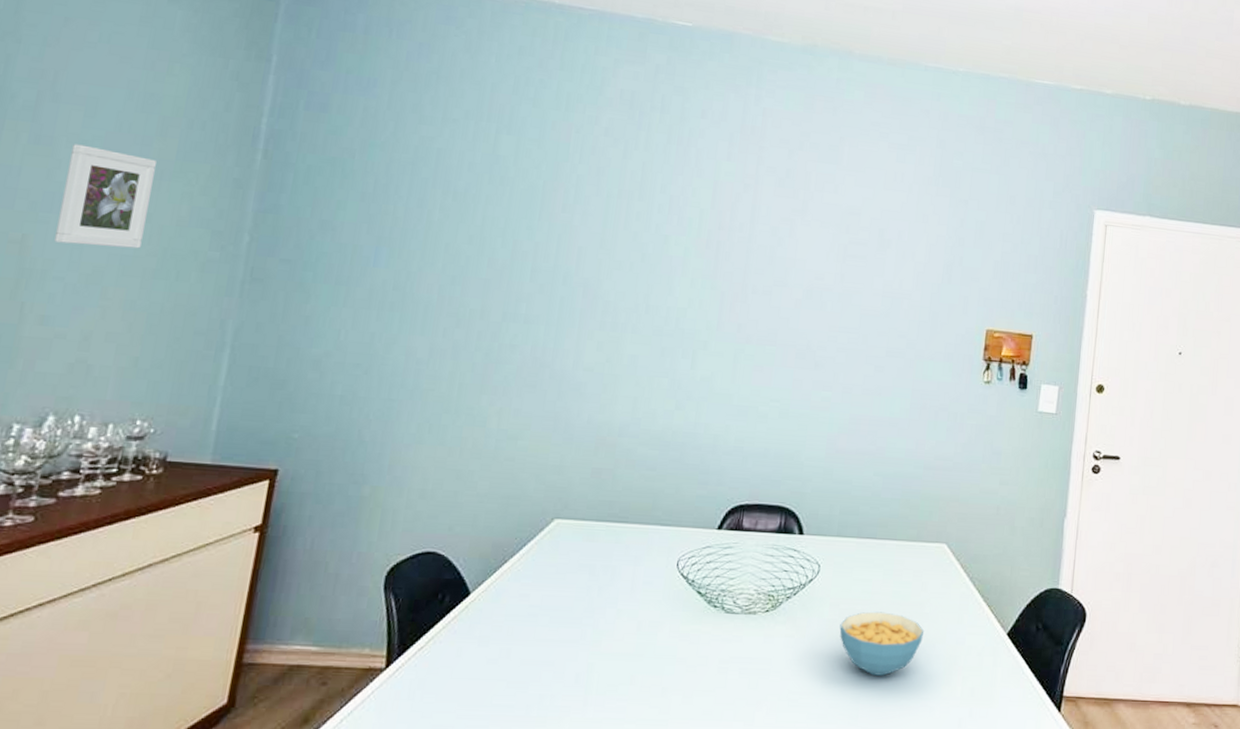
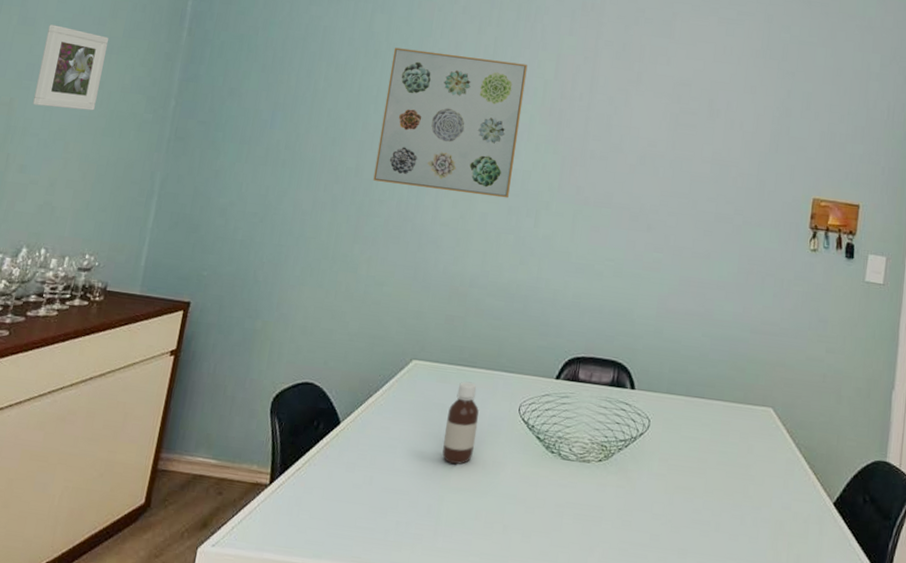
wall art: none [502,173,681,339] -> present [373,47,528,199]
bottle: none [591,538,632,628] -> present [442,381,479,465]
cereal bowl: present [839,611,925,676] -> none [668,469,751,534]

